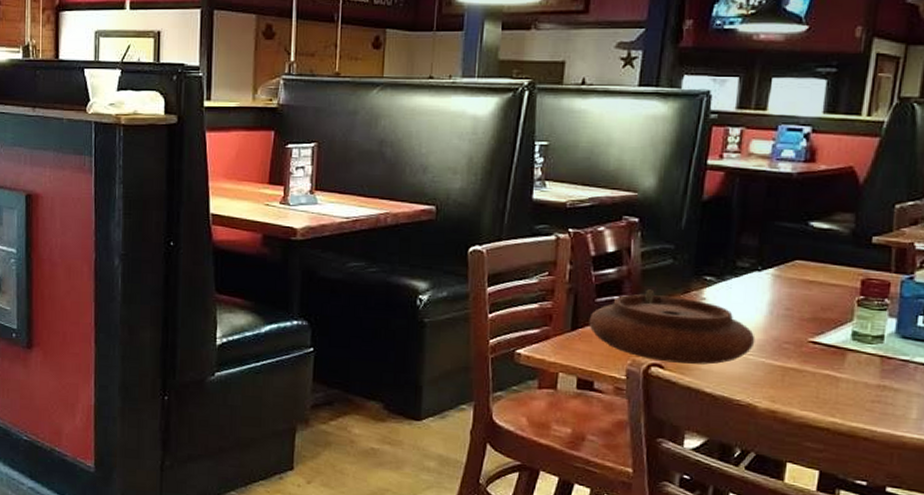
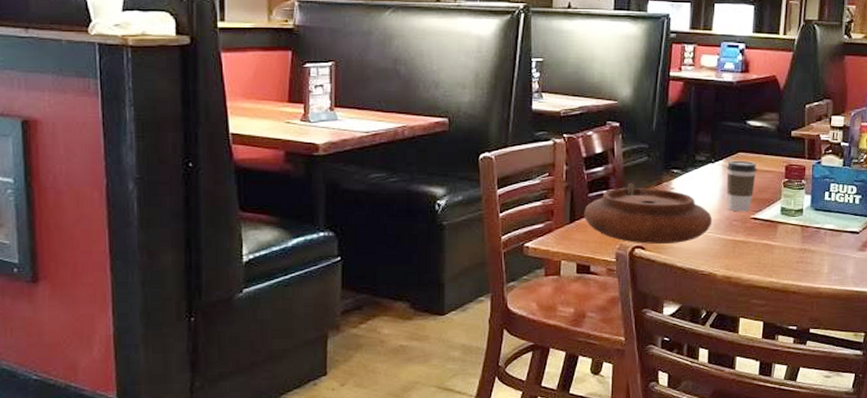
coffee cup: none [777,269,821,334] -> present [726,160,757,212]

